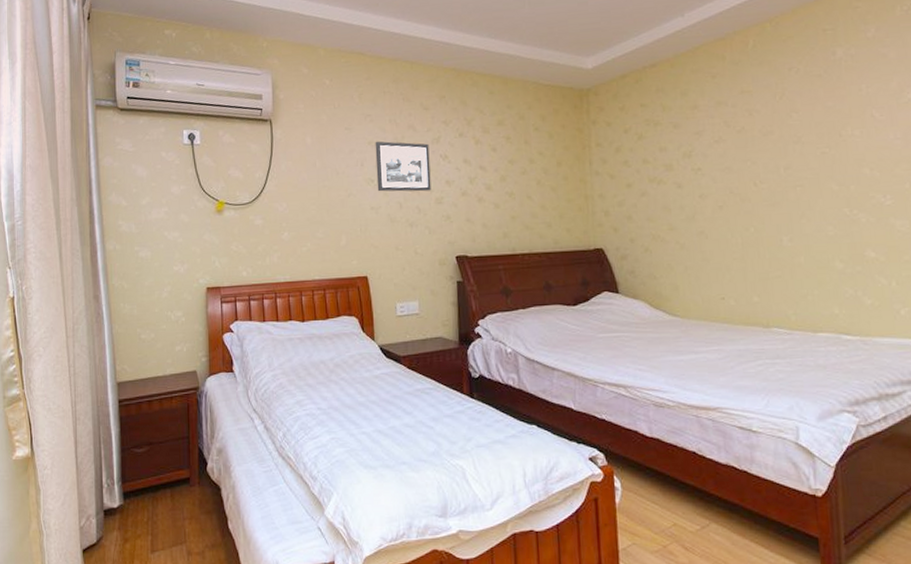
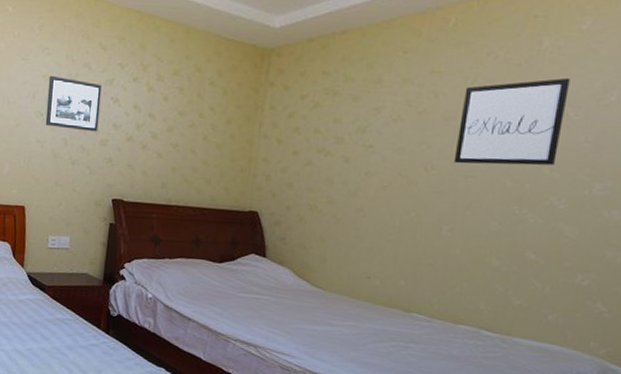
wall art: none [775,82,873,175] -> present [453,77,571,166]

